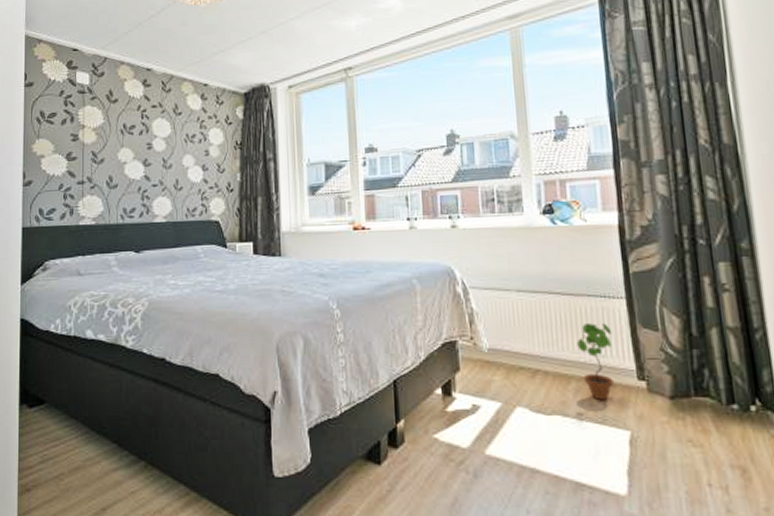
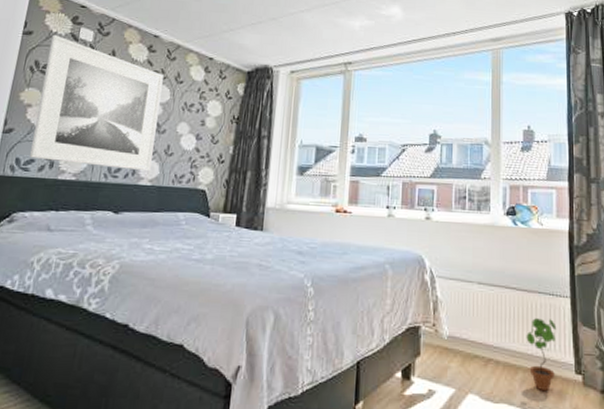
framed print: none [50,82,163,209] -> present [30,34,164,172]

